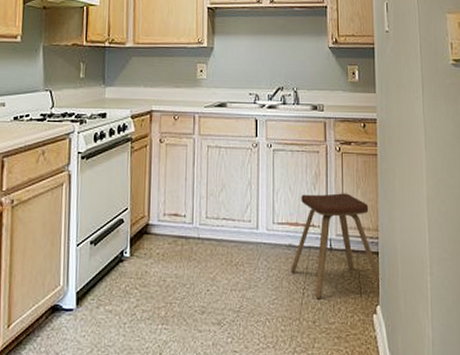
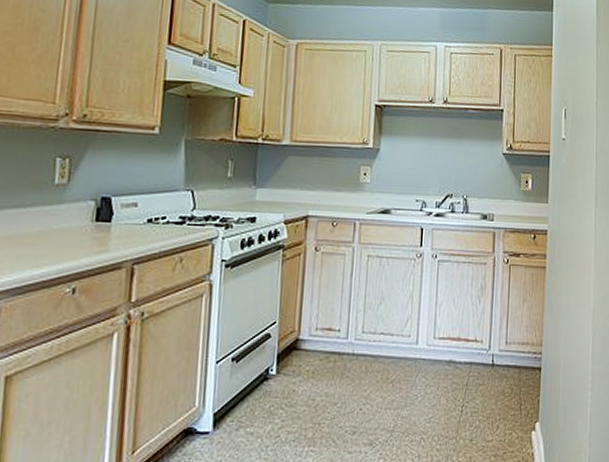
music stool: present [291,193,382,298] -> none [450,307,543,416]

